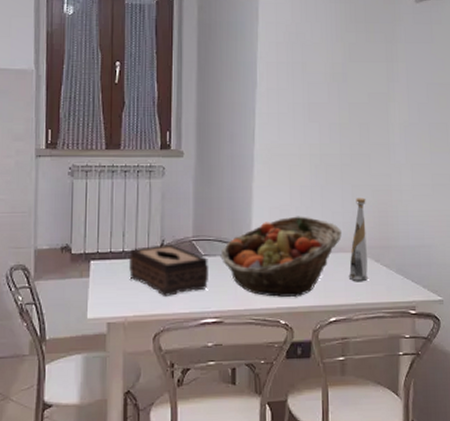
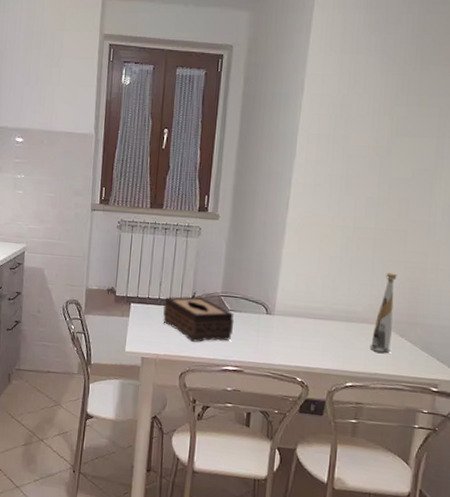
fruit basket: present [220,216,342,298] -> none [245,284,368,360]

